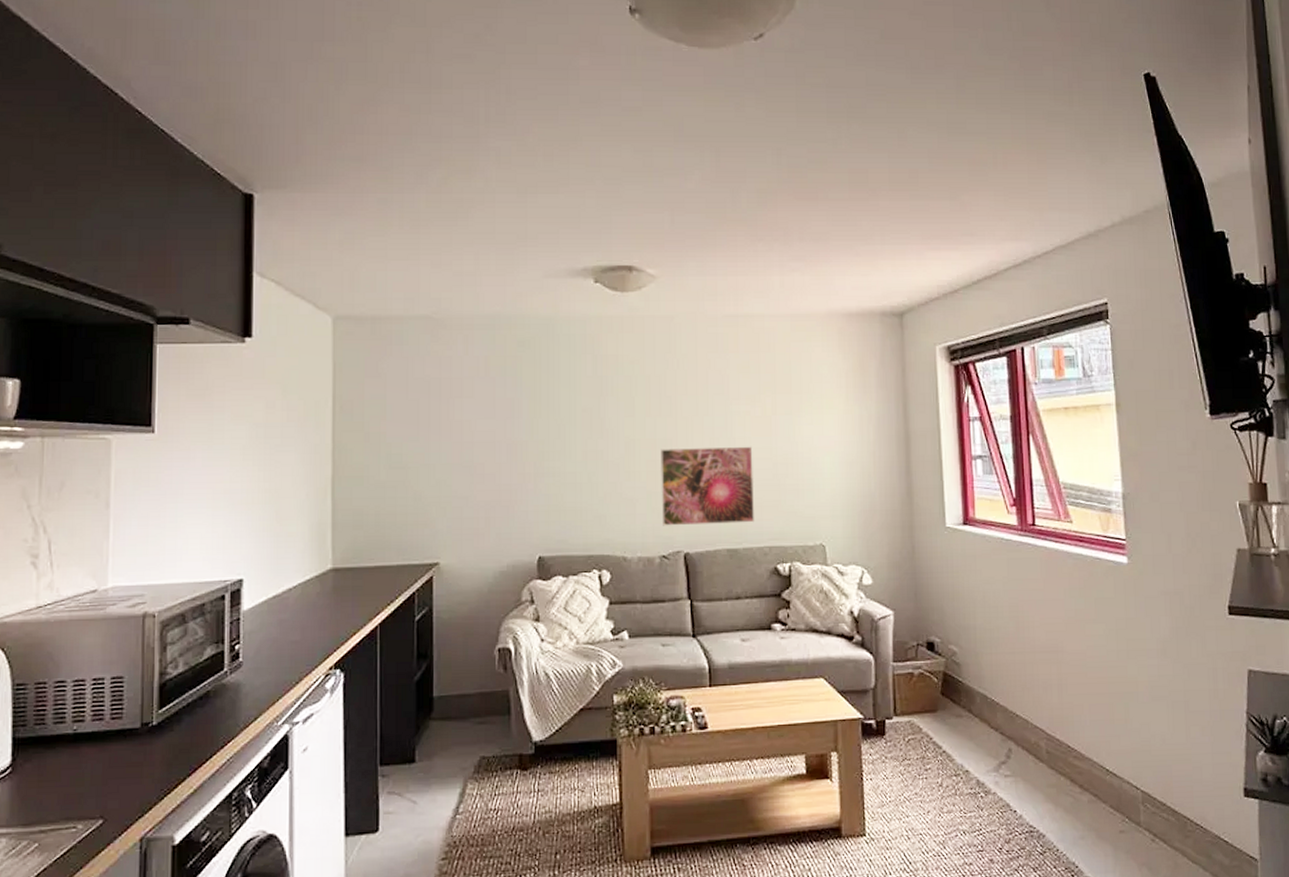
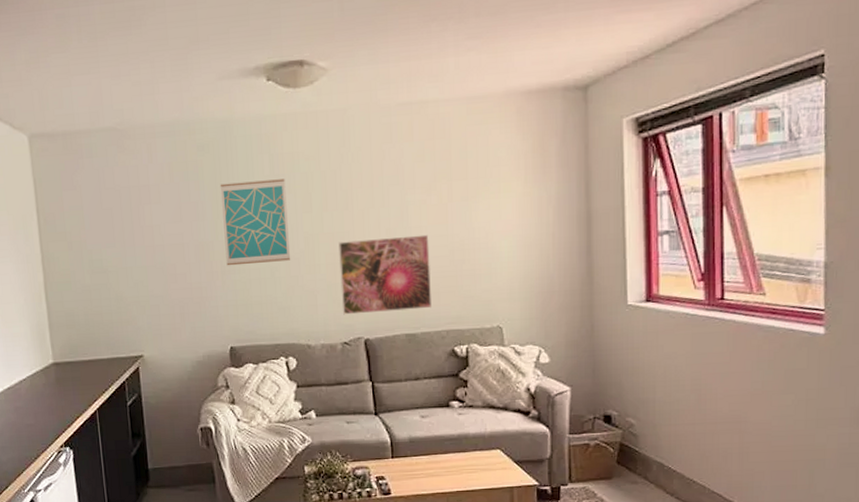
wall art: none [539,381,610,468] -> present [220,179,291,266]

